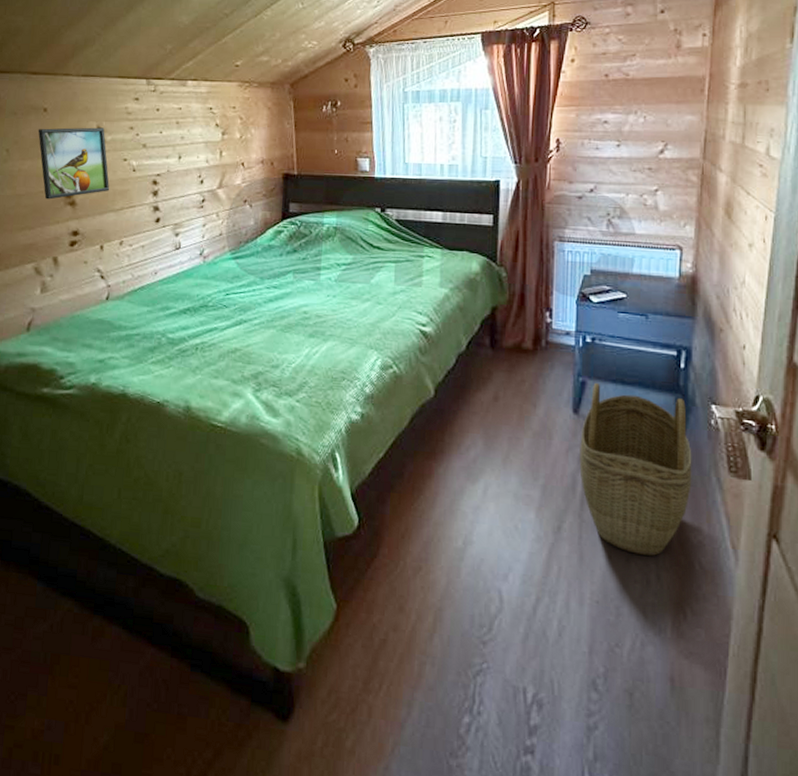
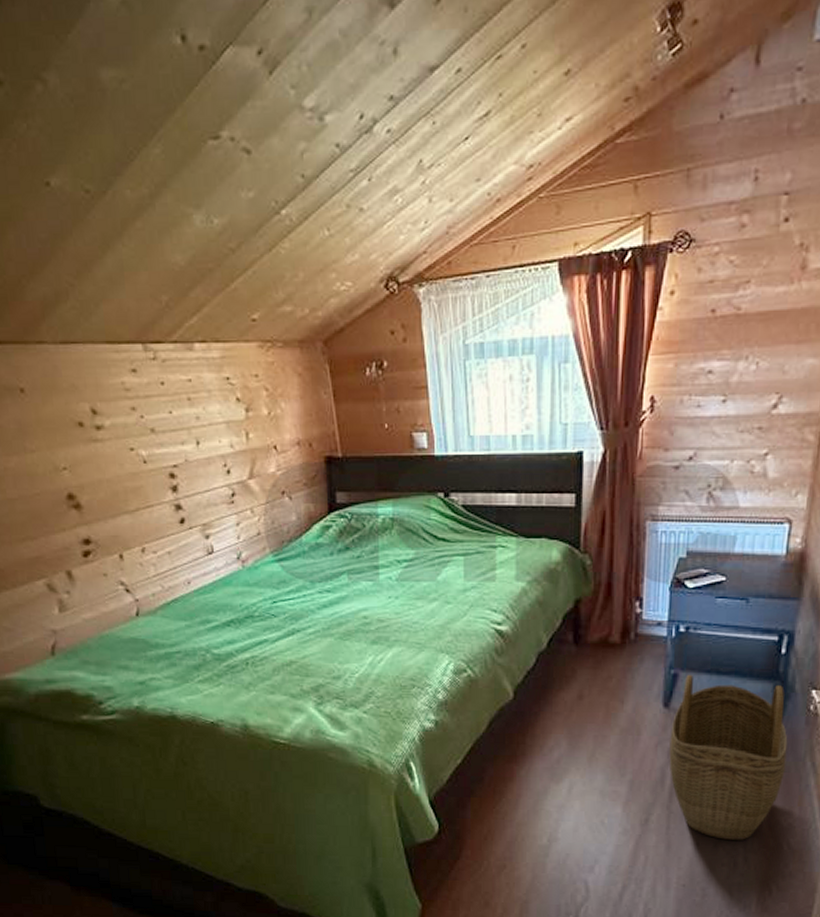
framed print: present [38,127,110,200] -> none [18,410,119,503]

